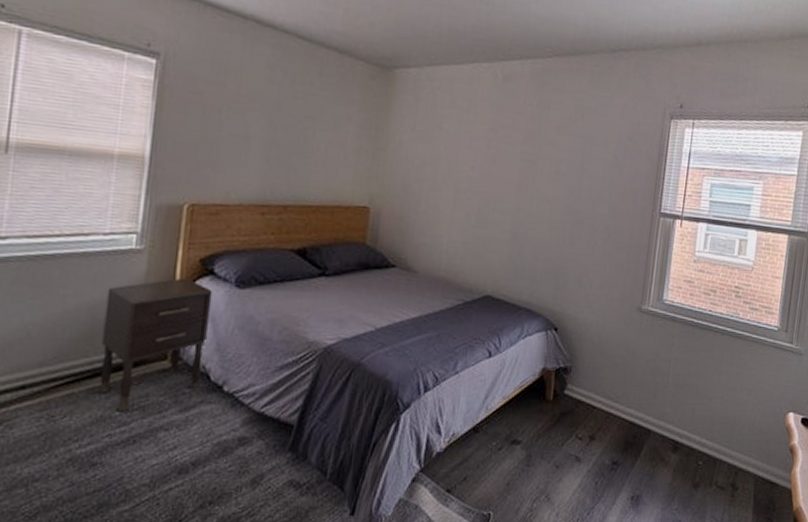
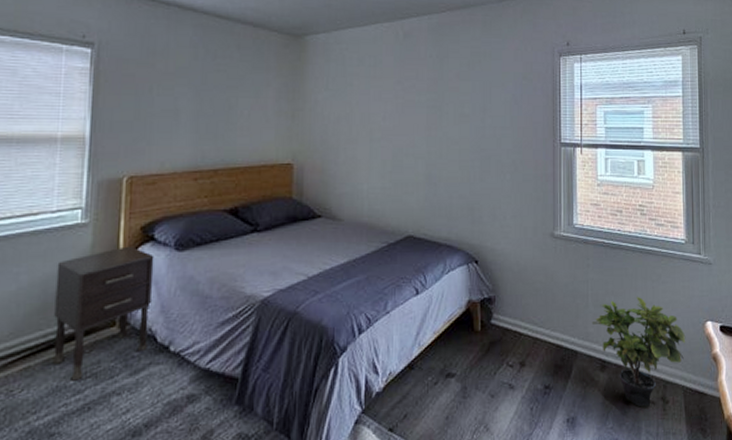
potted plant: none [670,380,765,492] -> present [593,296,686,407]

